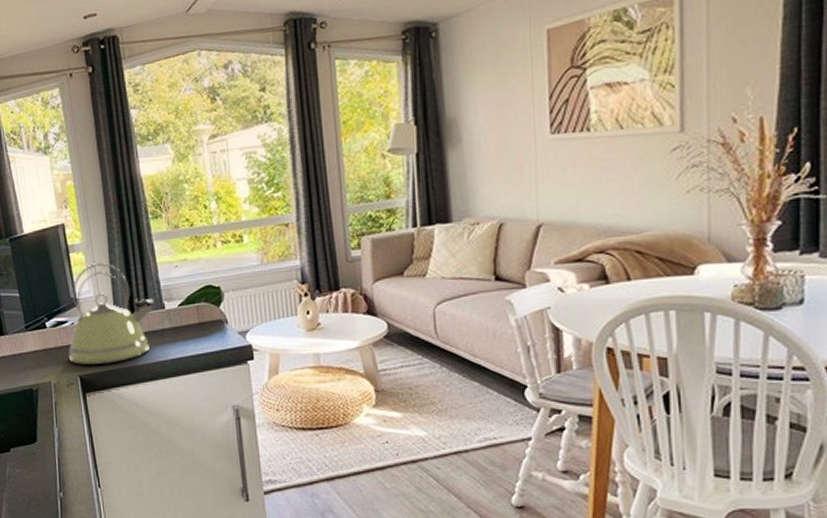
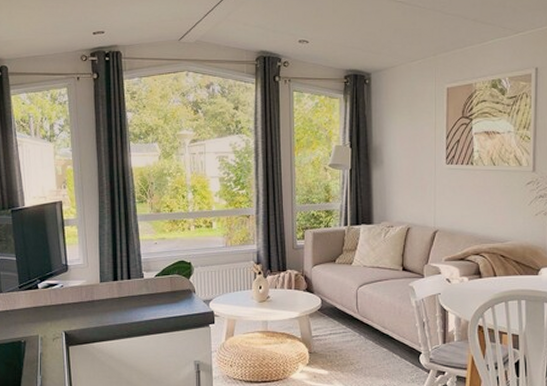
kettle: present [68,263,153,365] -> none [57,236,134,322]

